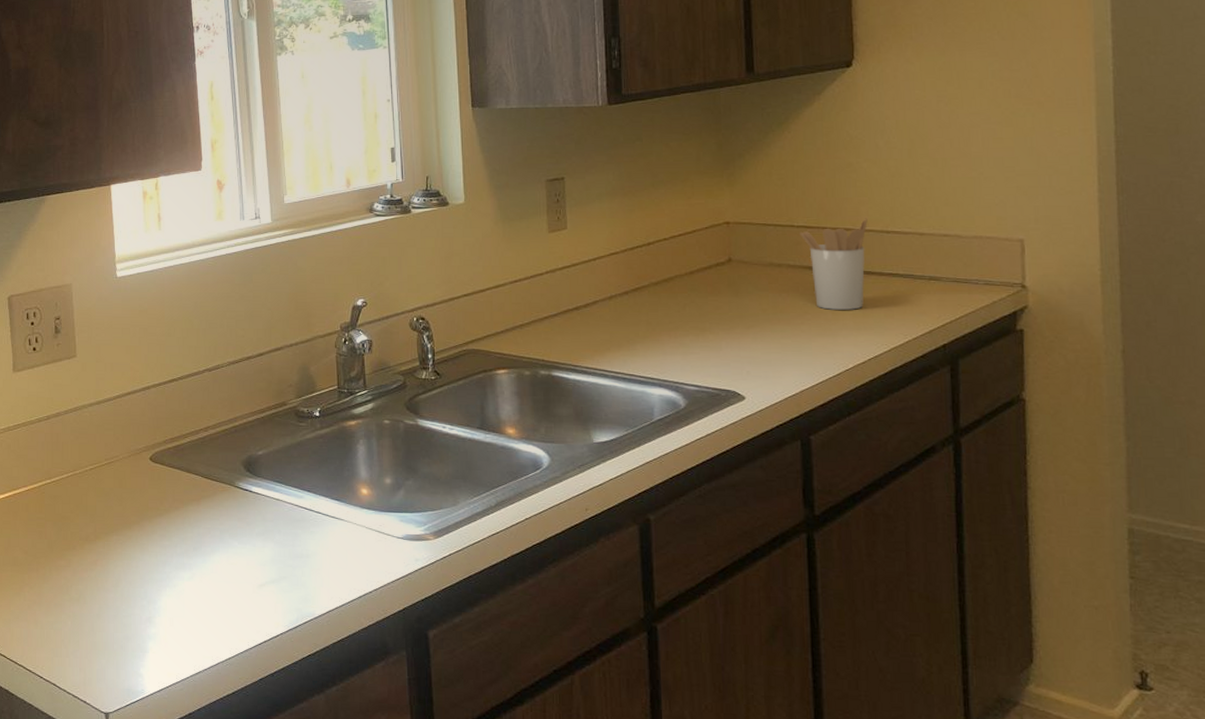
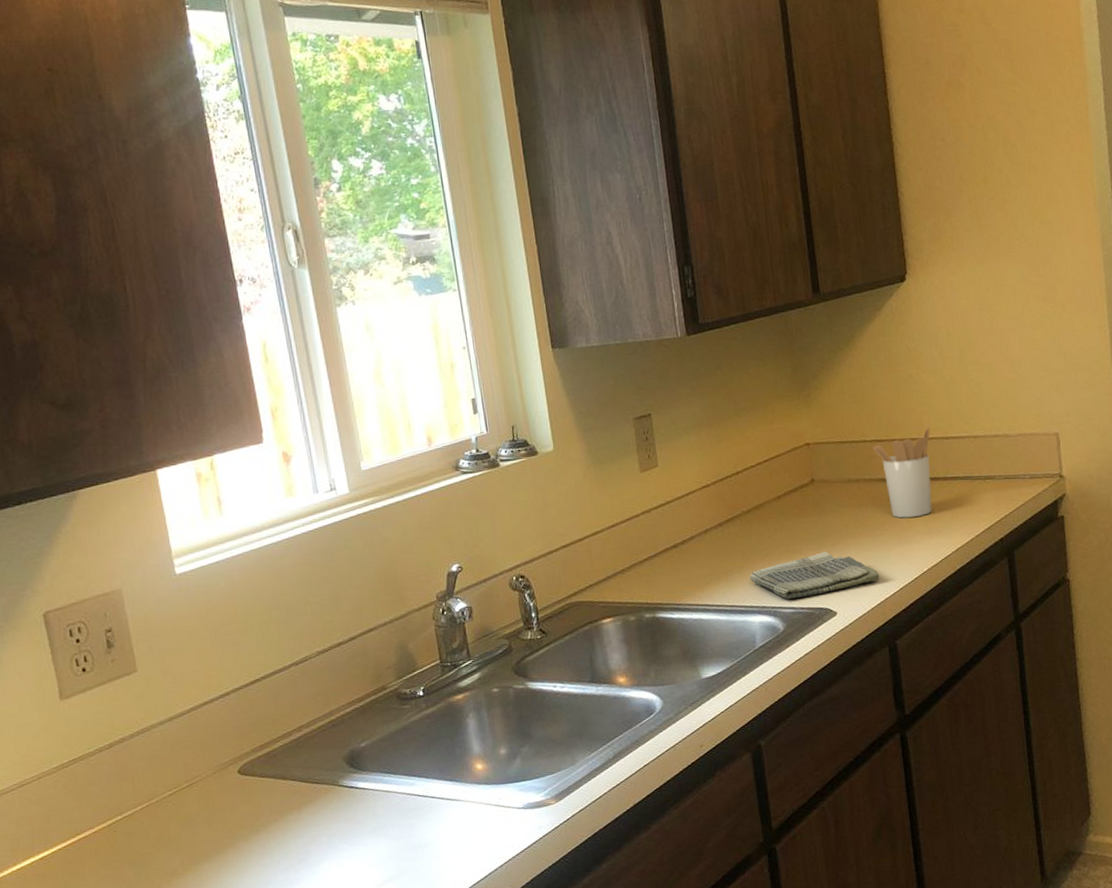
dish towel: none [652,333,797,376] -> present [749,551,880,599]

